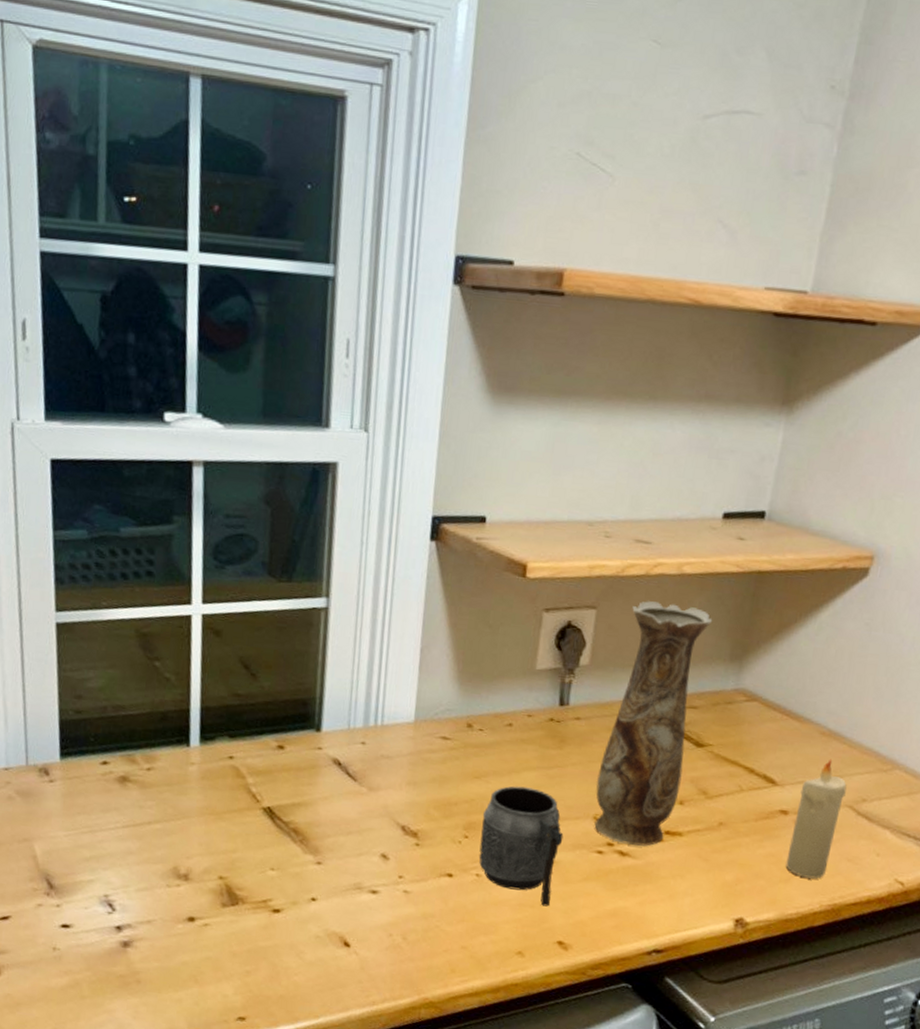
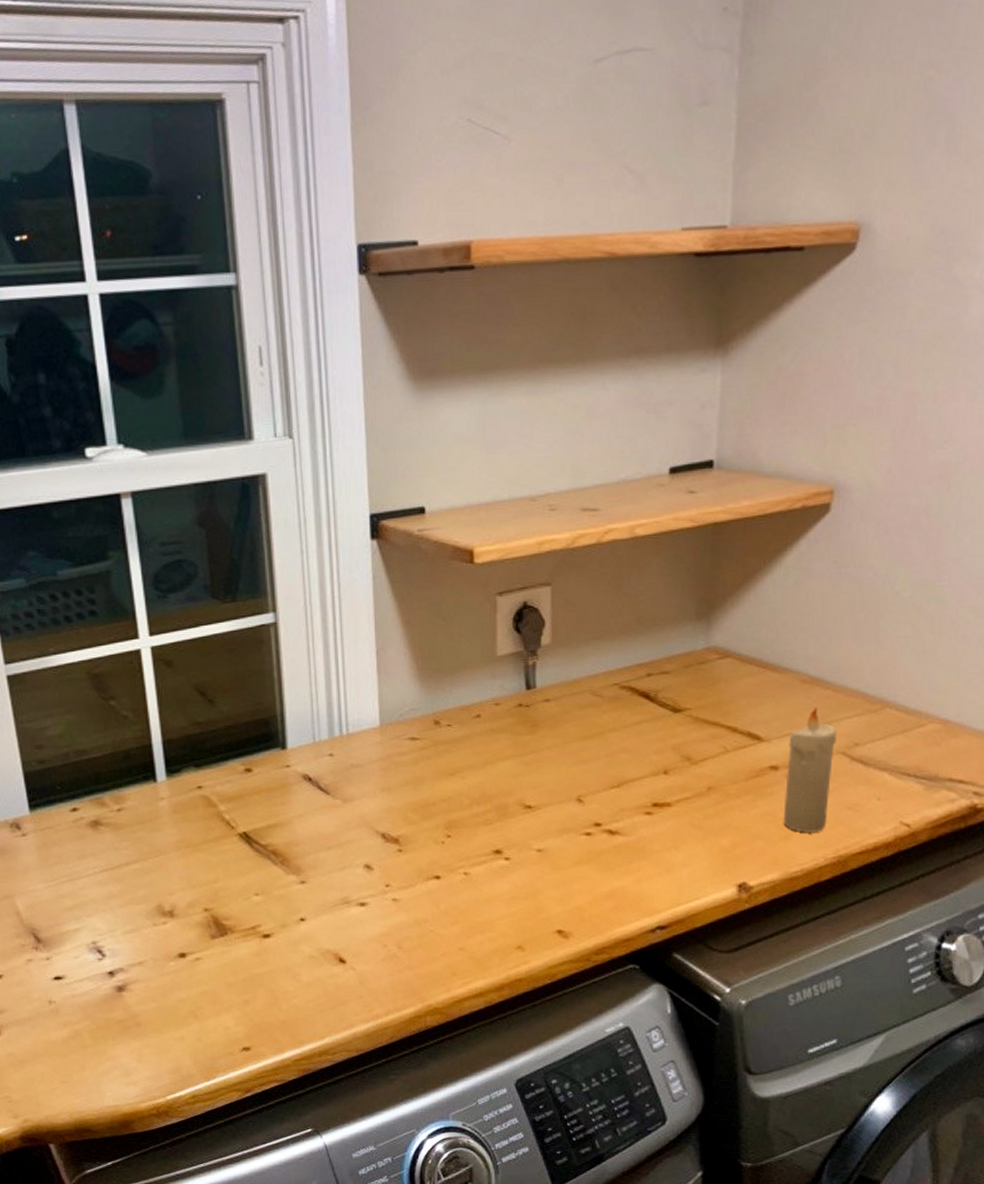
mug: present [478,786,564,907] -> none [462,777,548,897]
vase: present [594,601,713,846] -> none [574,569,673,822]

